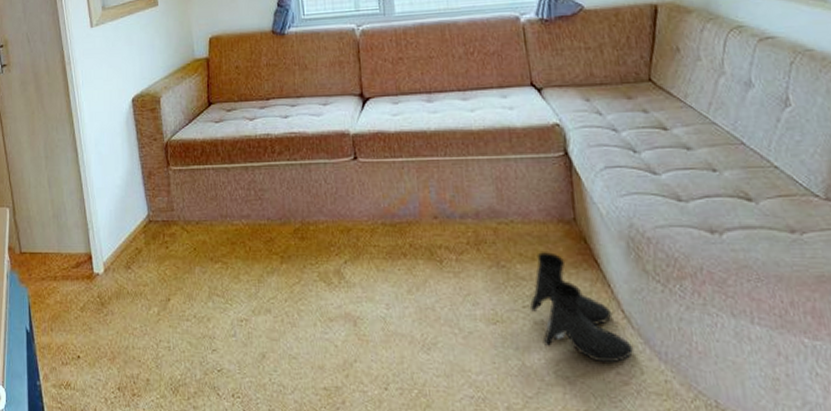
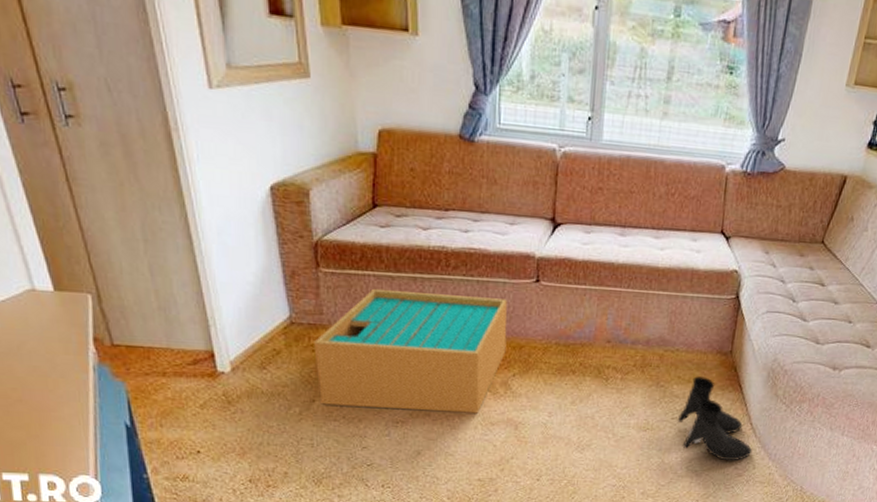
cardboard box: none [167,180,335,308] -> present [314,288,507,414]

